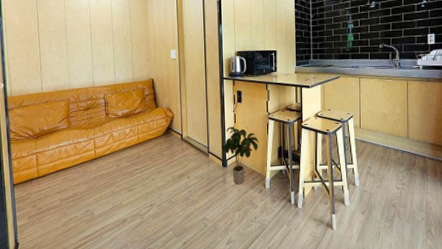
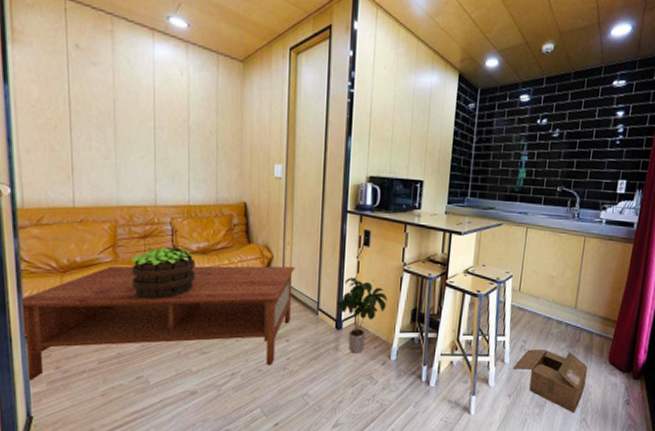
coffee table: none [9,122,190,217] -> present [19,265,295,382]
potted plant: none [79,114,122,153] -> present [131,247,195,300]
cardboard box: none [362,173,425,226] -> present [512,349,588,413]

